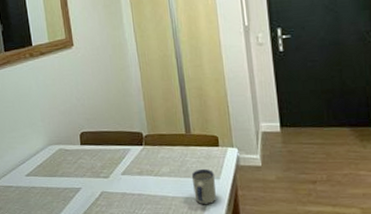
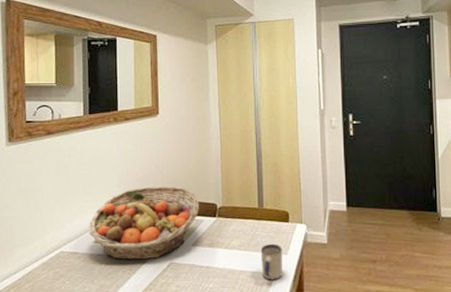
fruit basket: none [19,117,125,191] -> present [89,185,199,260]

